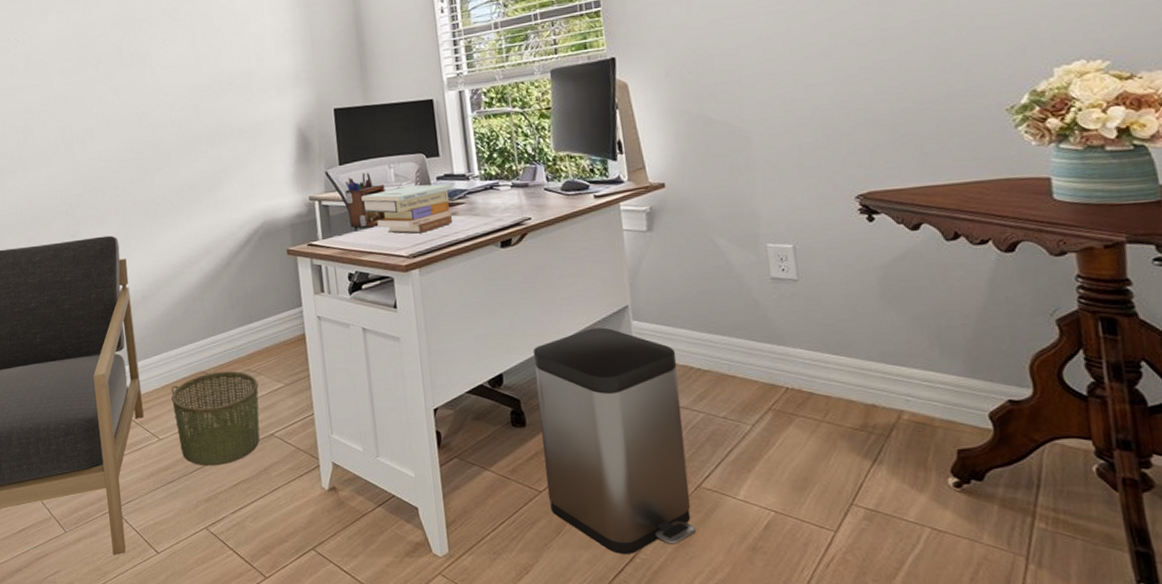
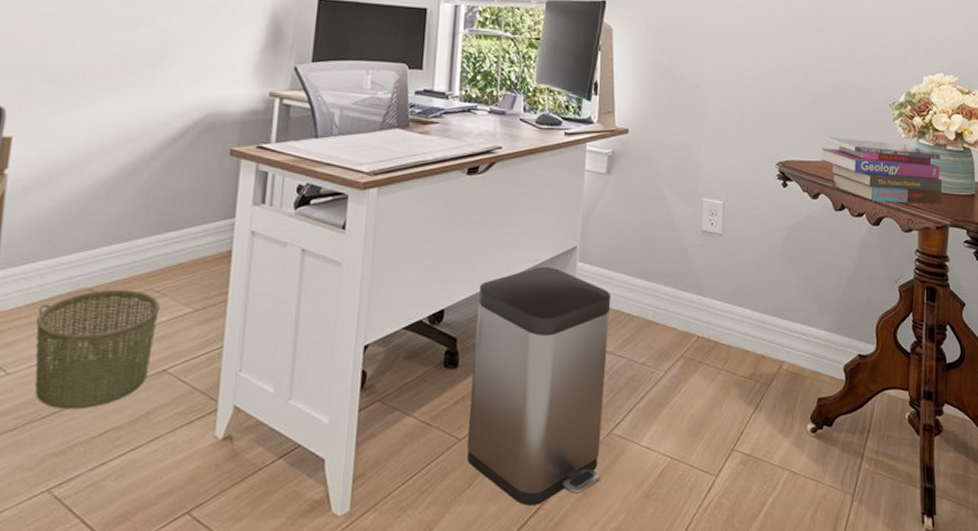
desk organizer: present [345,172,386,229] -> none [311,74,358,136]
books: present [361,184,454,234] -> none [329,95,431,149]
books: none [915,152,1108,225] -> present [821,136,943,204]

